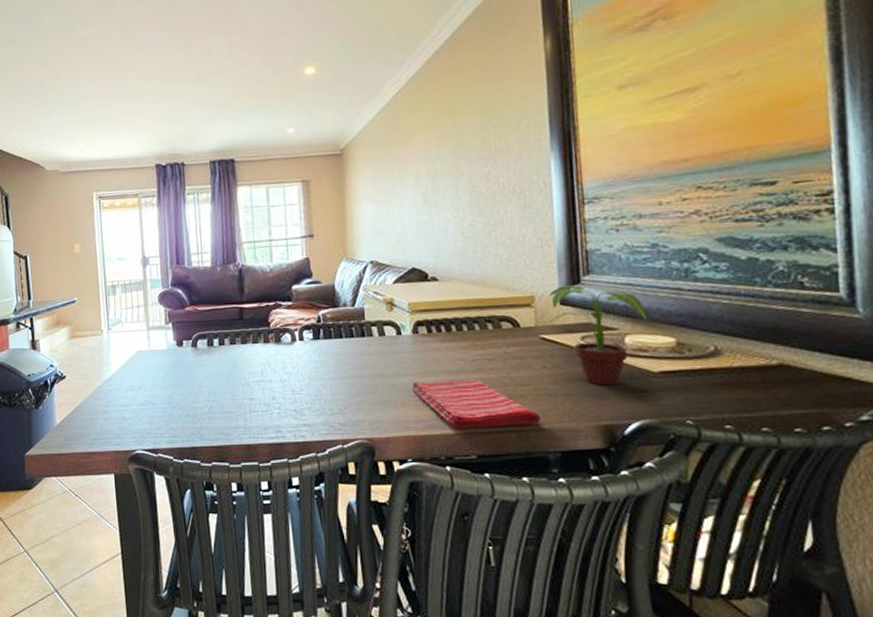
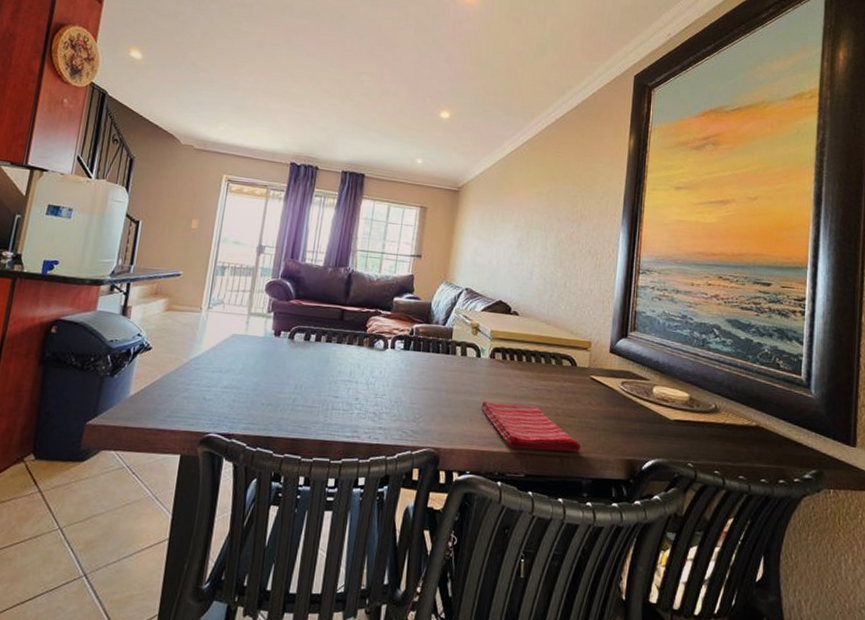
potted plant: present [548,285,646,386] -> none [599,337,671,427]

